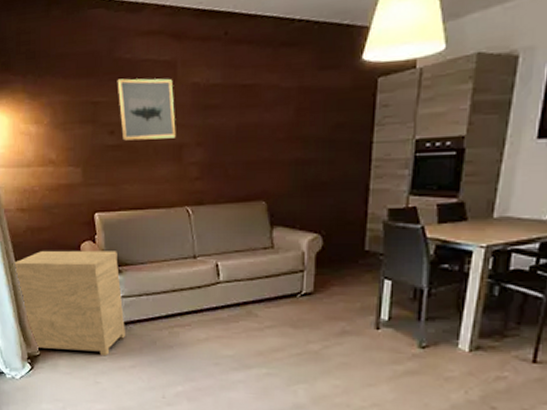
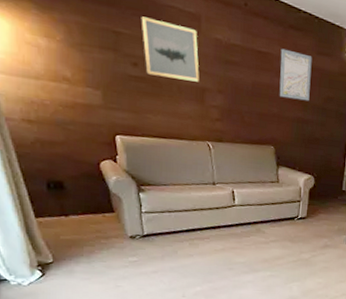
side table: present [13,250,125,357] -> none [18,164,147,264]
wall art: none [270,74,313,137] -> present [279,48,312,101]

